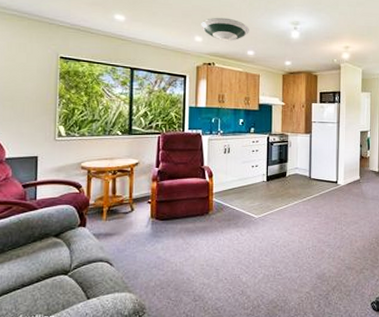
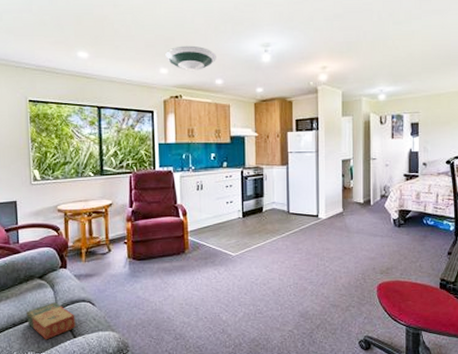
book: none [38,262,91,302] -> present [26,302,76,340]

